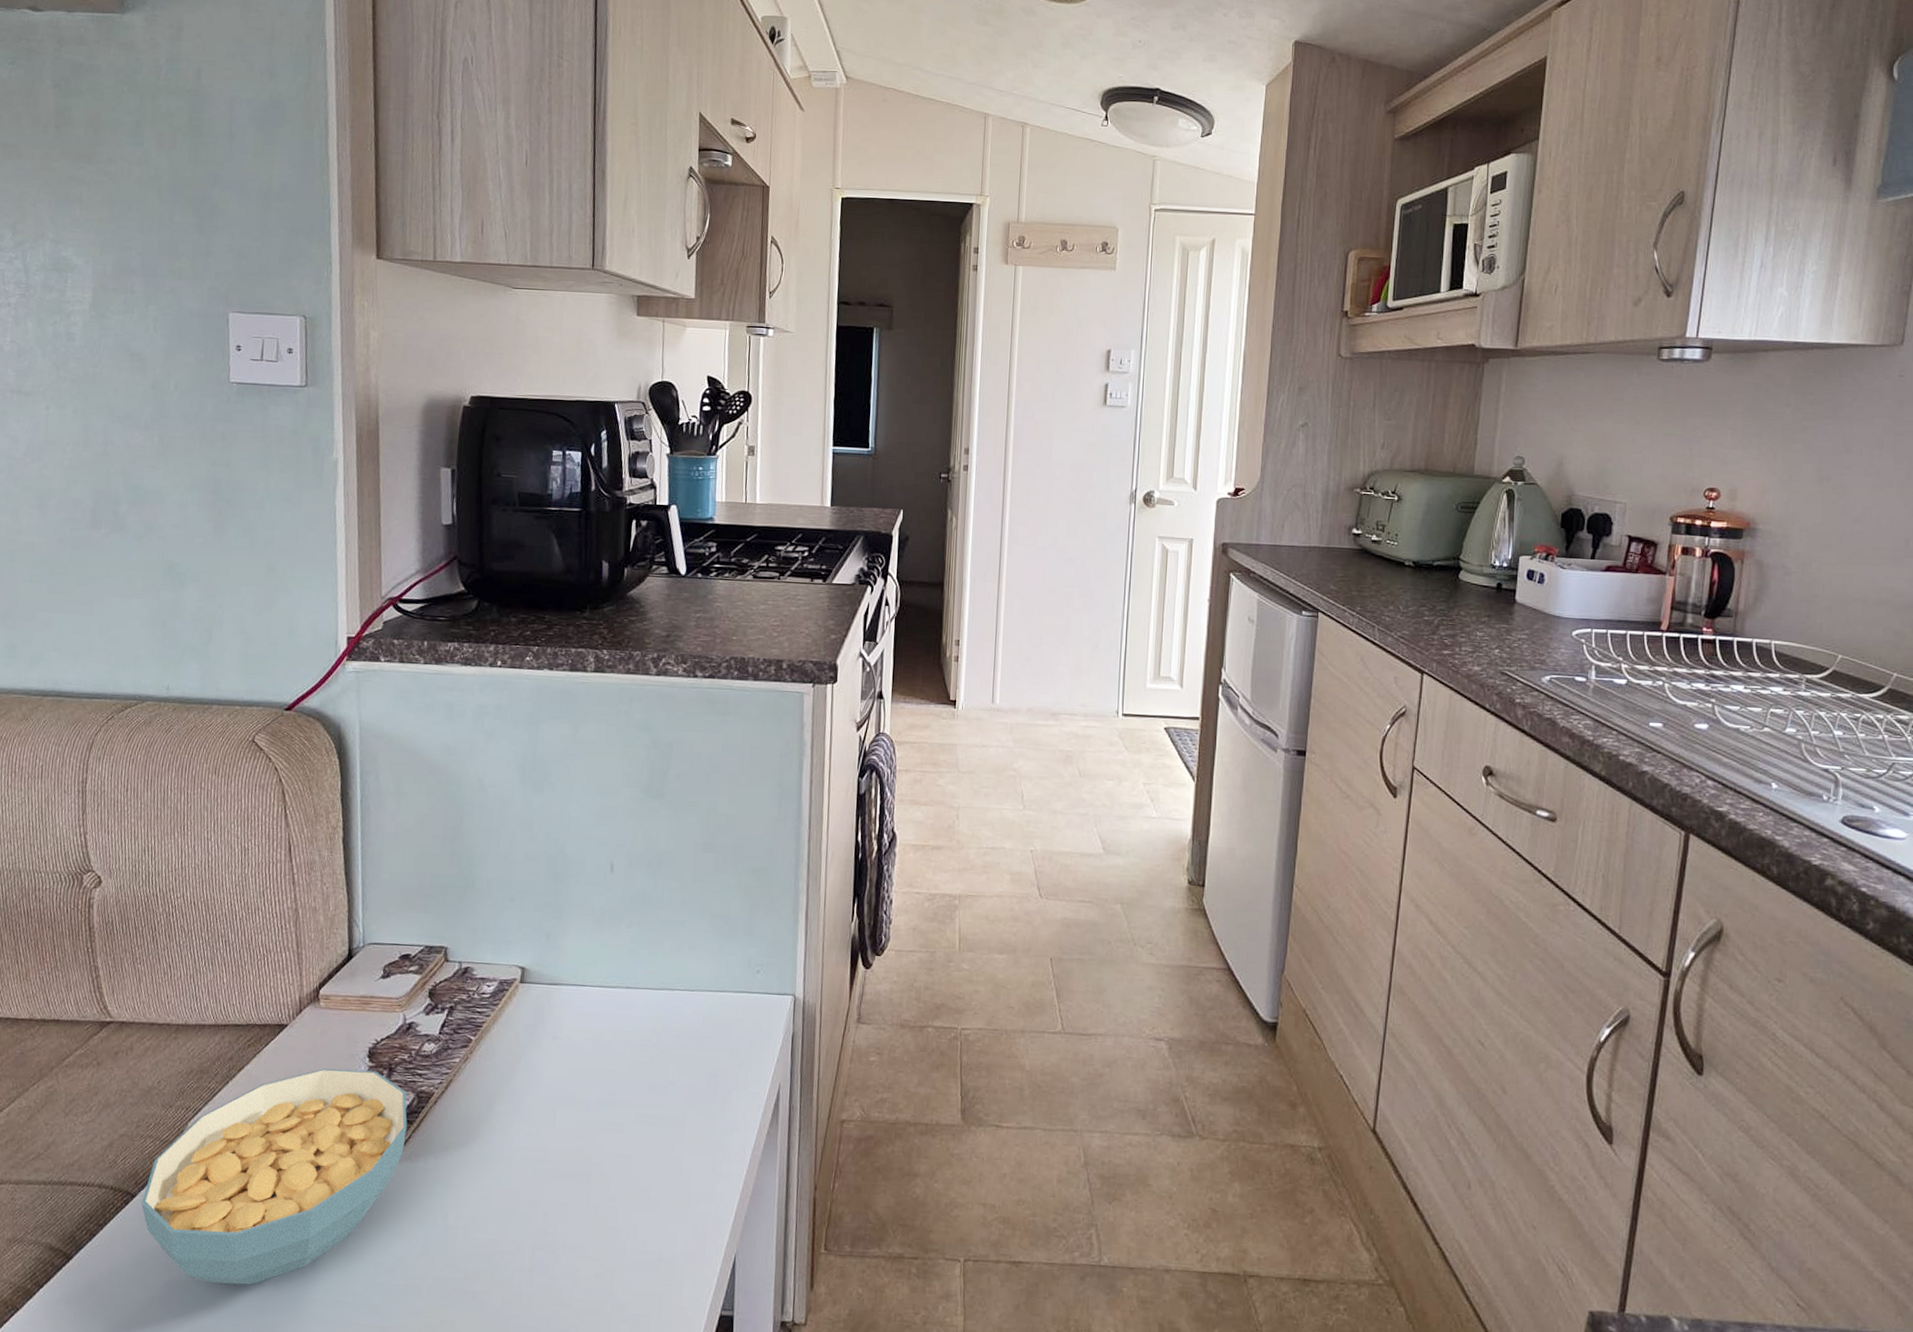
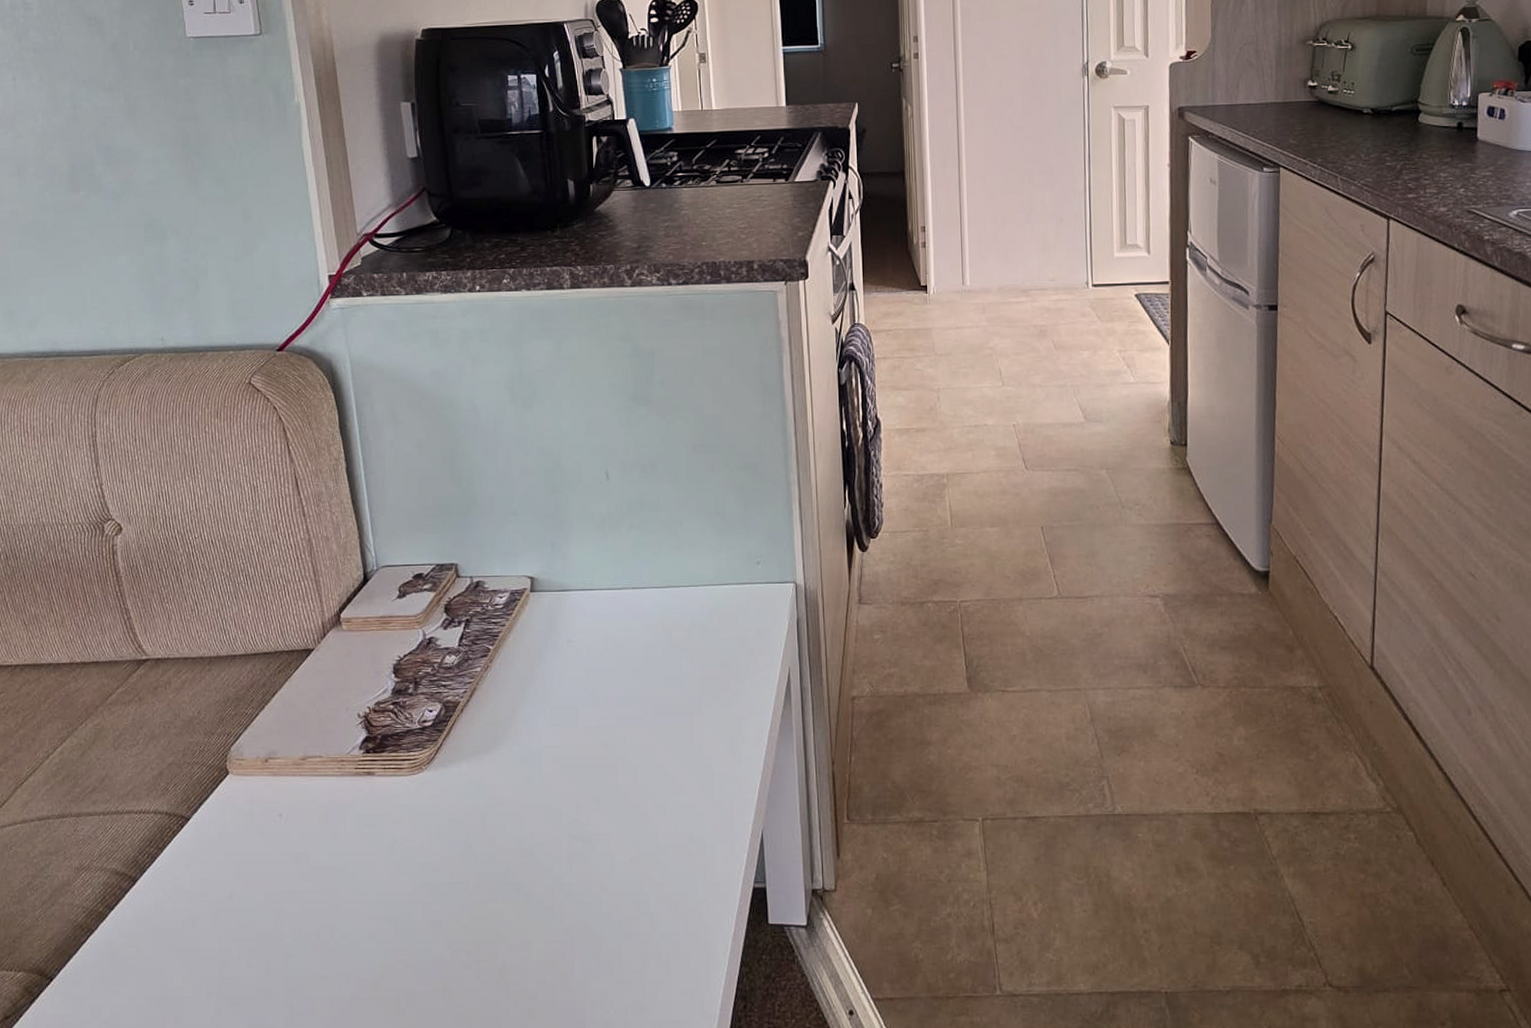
cereal bowl: present [141,1068,407,1285] -> none [196,686,438,893]

